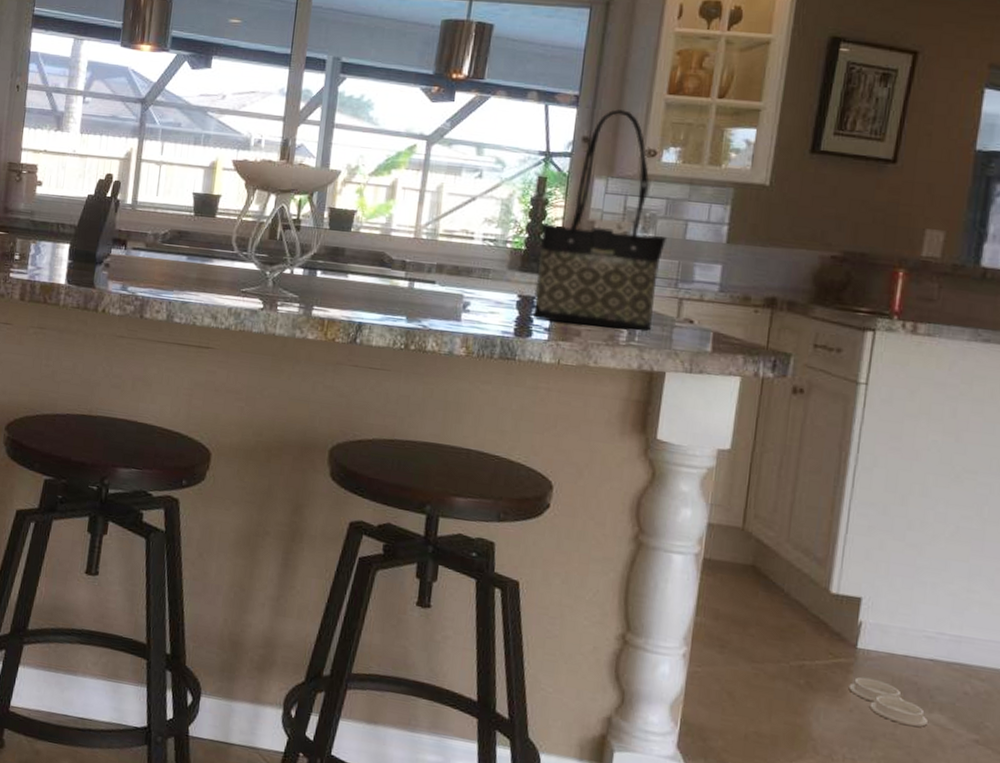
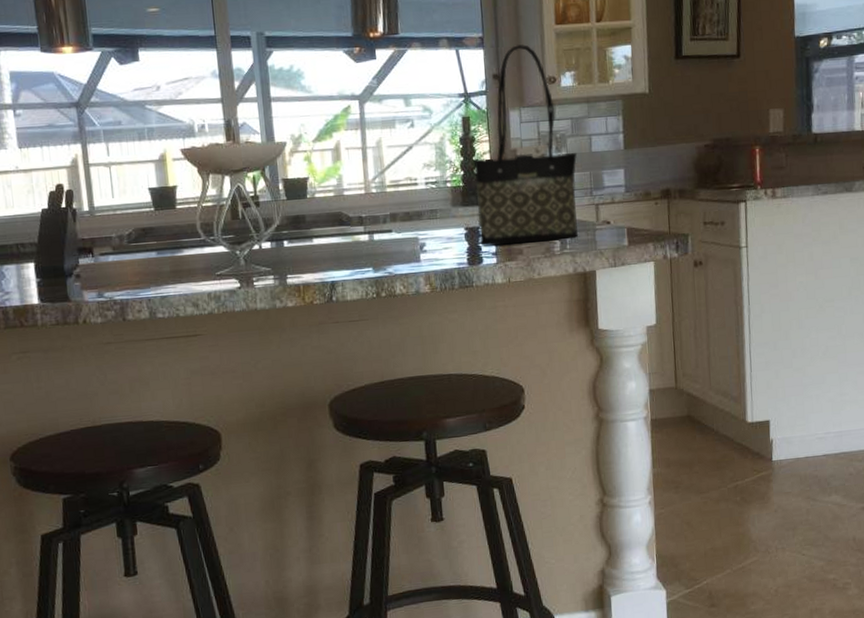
pet bowl: present [848,676,929,727] -> none [771,481,830,511]

